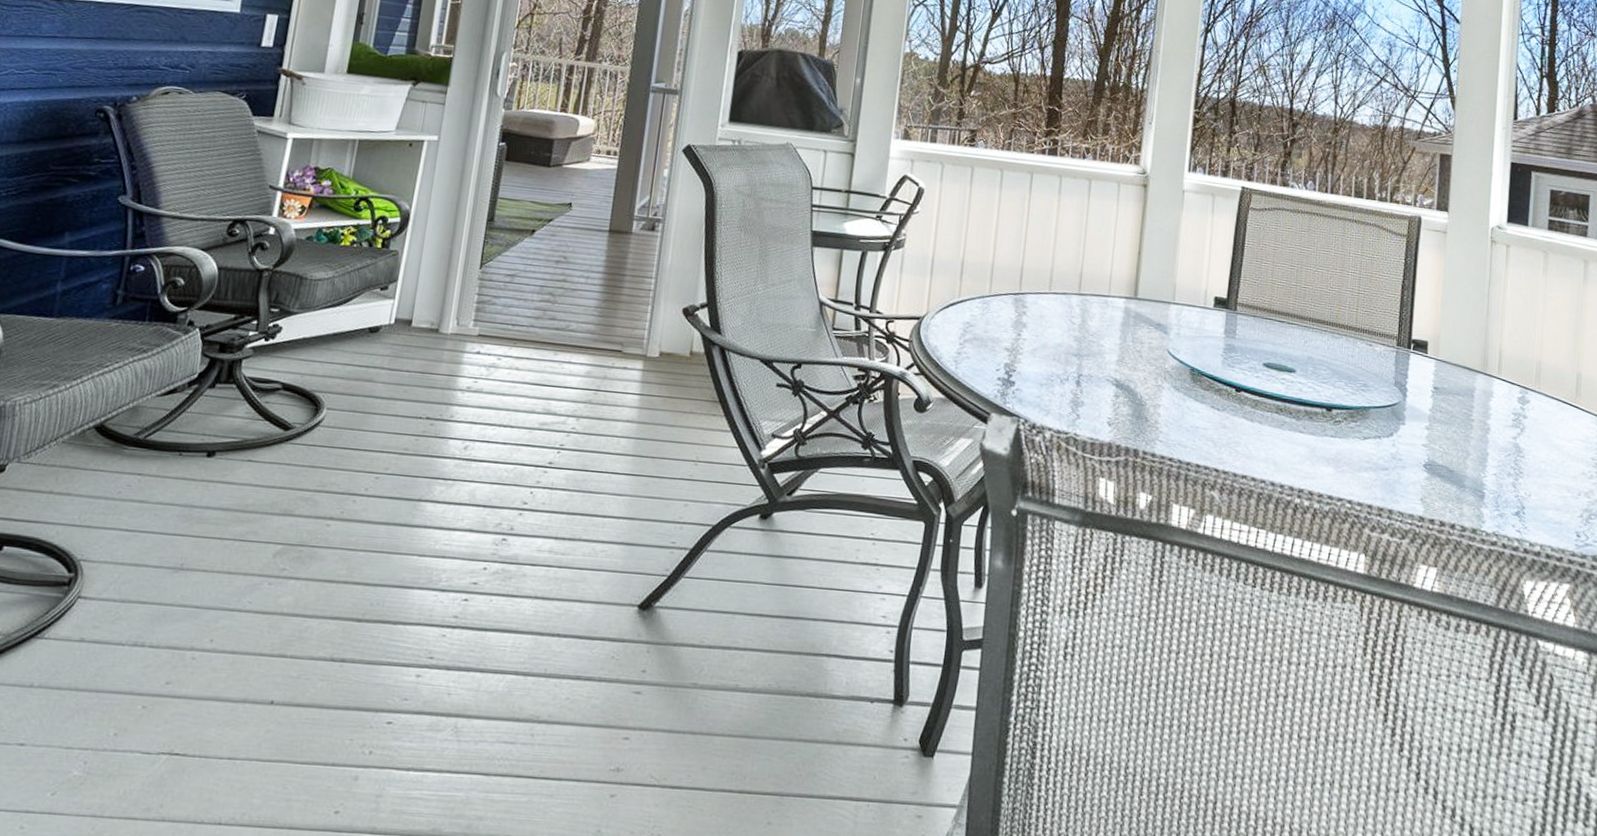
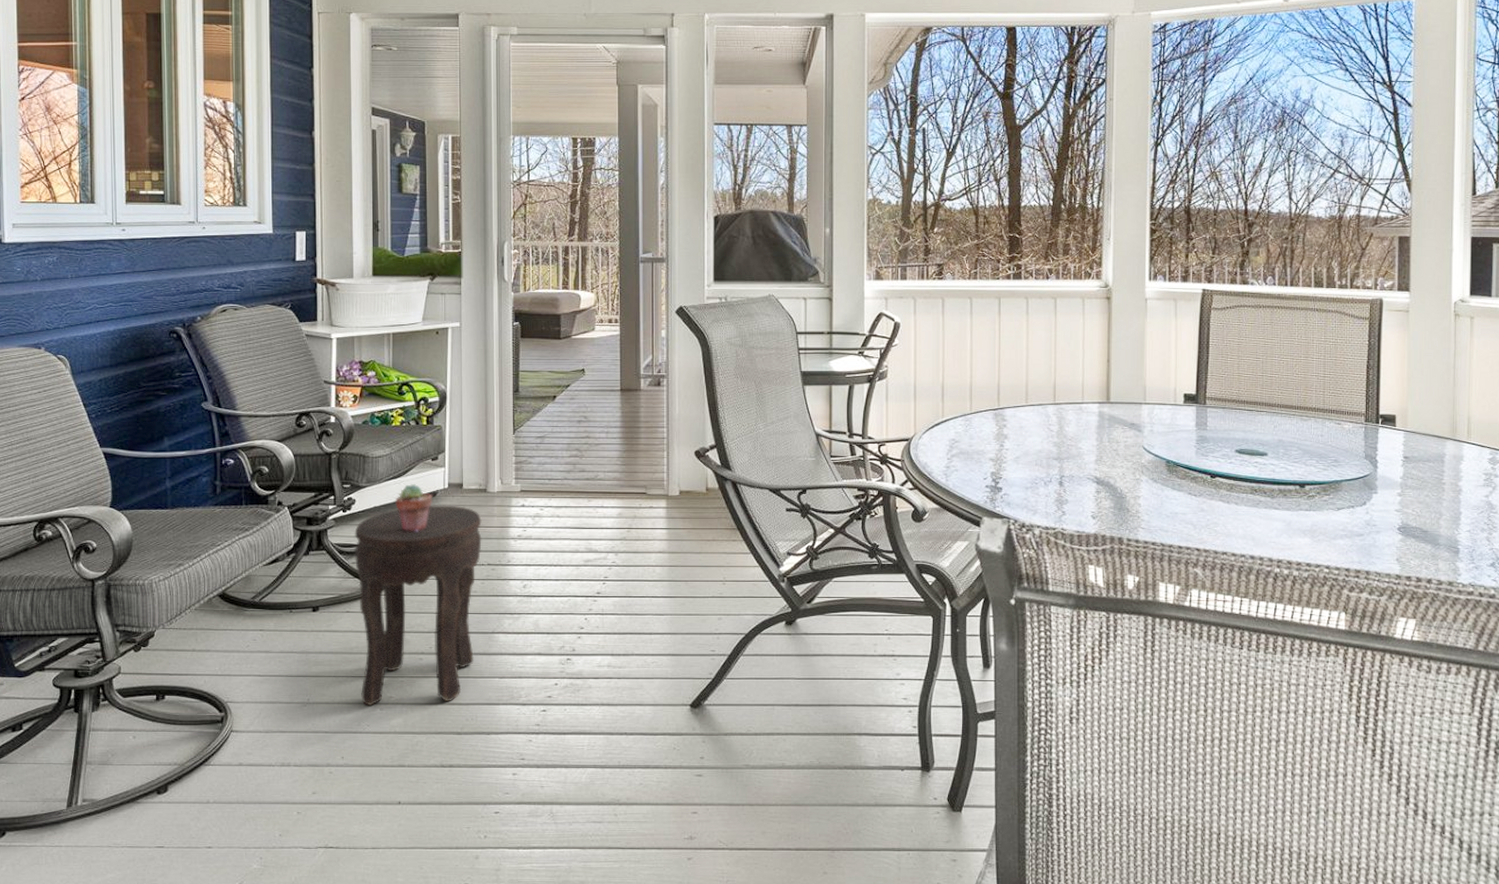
side table: none [247,341,428,581] -> present [354,505,482,705]
potted succulent: none [328,315,375,372] -> present [394,484,433,532]

